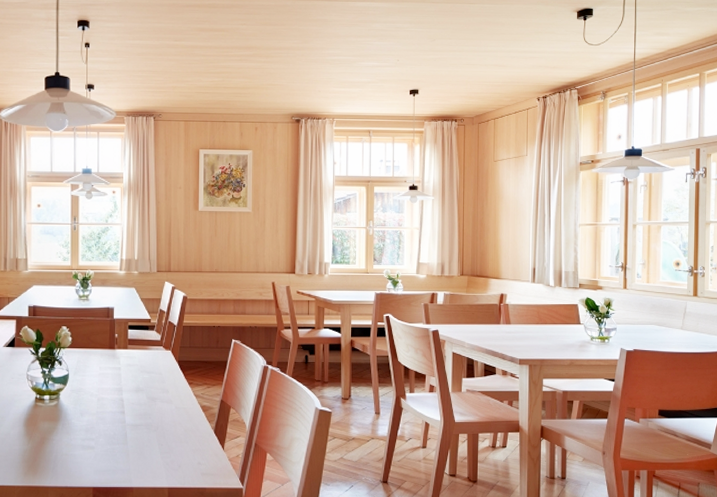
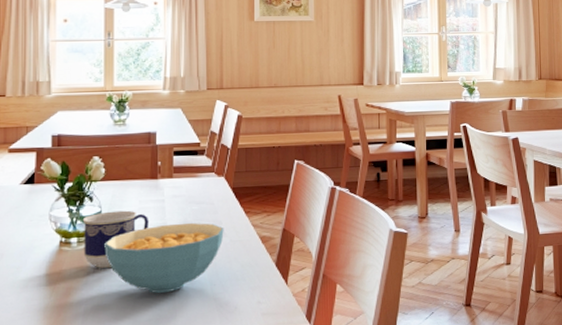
cup: none [53,375,108,423] -> present [82,210,150,268]
cereal bowl: none [71,389,170,449] -> present [104,222,224,294]

